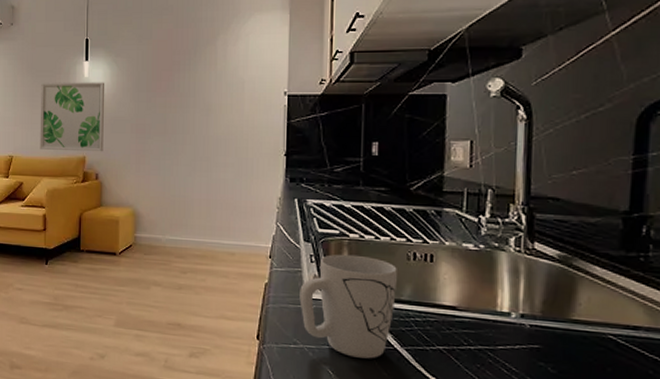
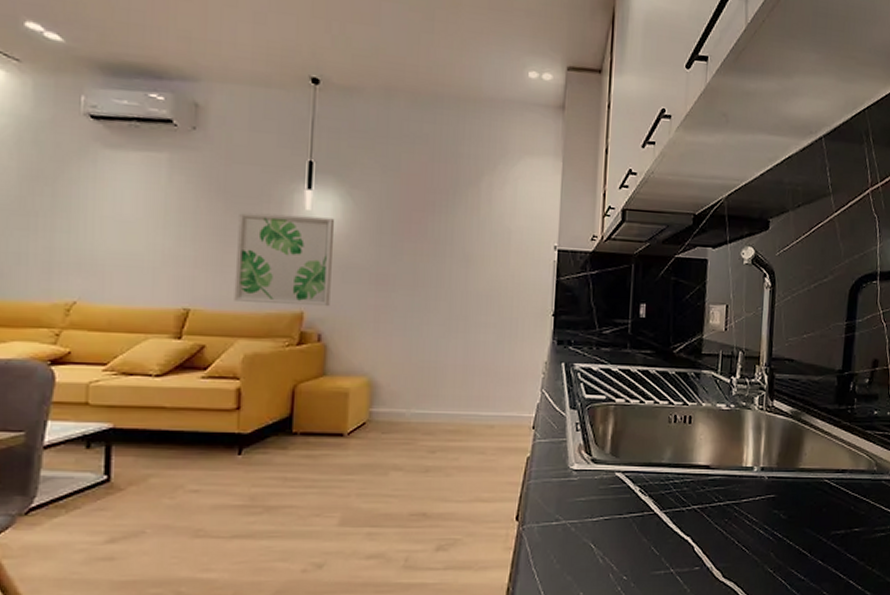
mug: present [299,254,397,359] -> none [563,420,659,527]

